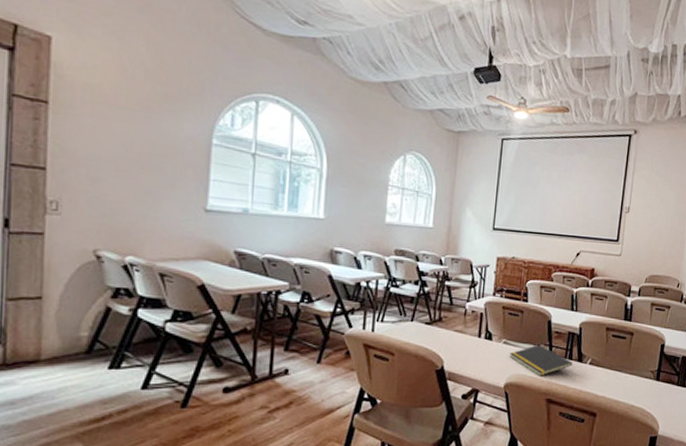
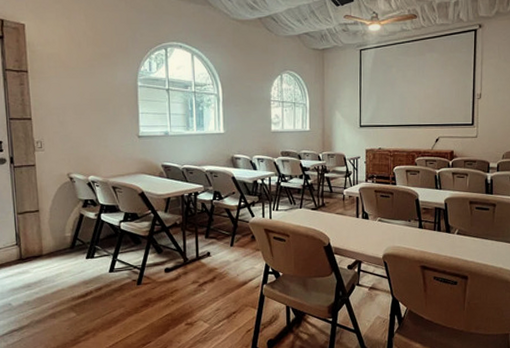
notepad: present [509,344,573,377] -> none [384,220,442,247]

